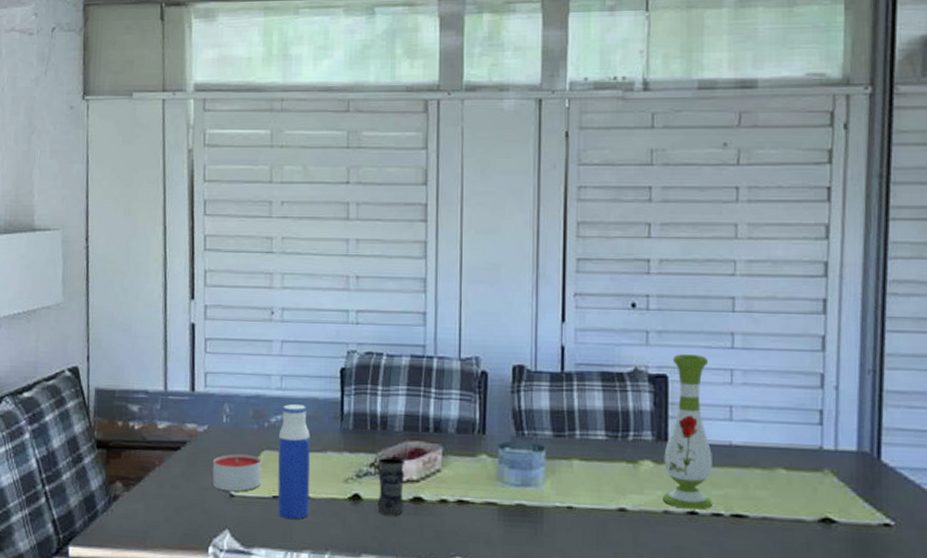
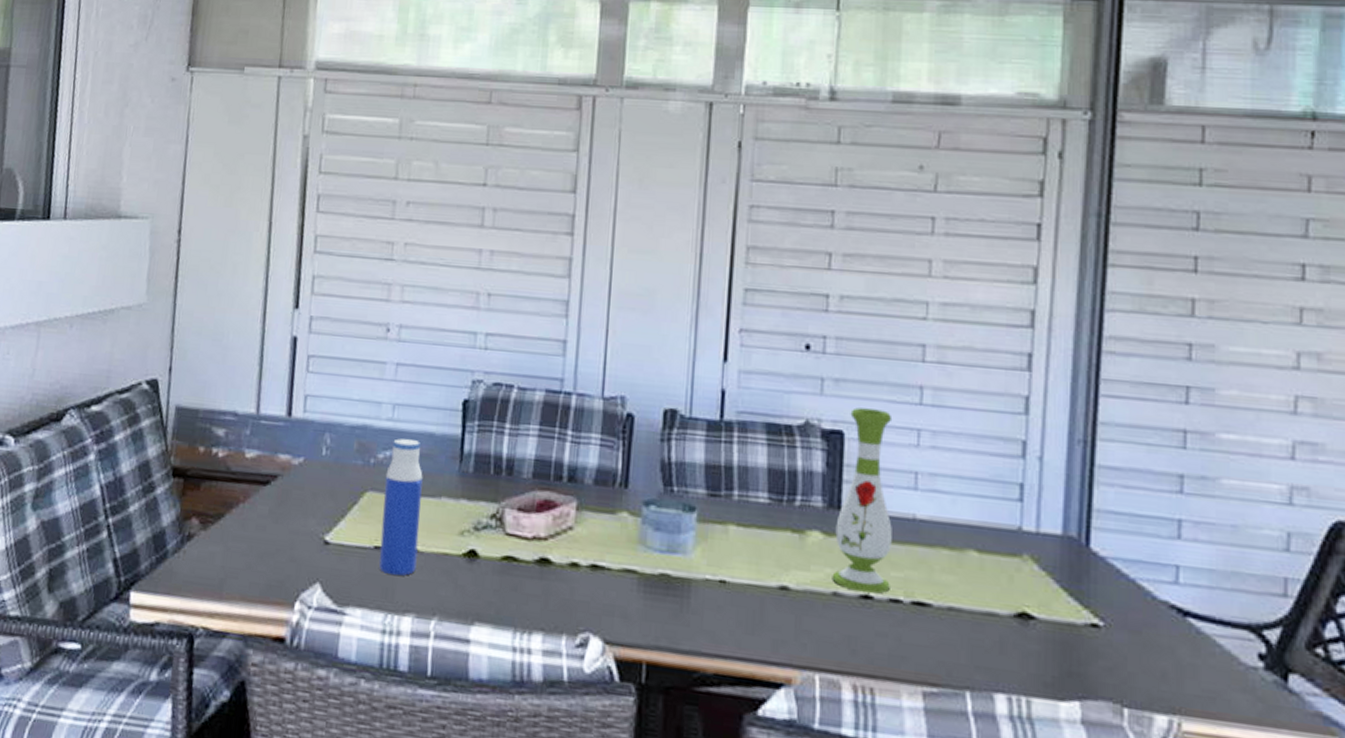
candle: present [212,454,262,492] -> none [304,493,364,538]
jar: present [377,457,405,516] -> none [496,507,532,579]

